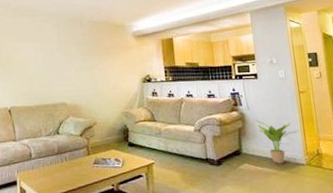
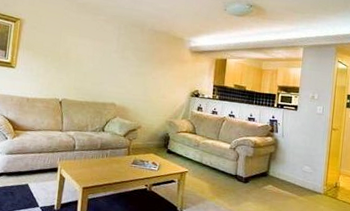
potted plant: present [255,119,299,164] -> none [287,147,324,190]

